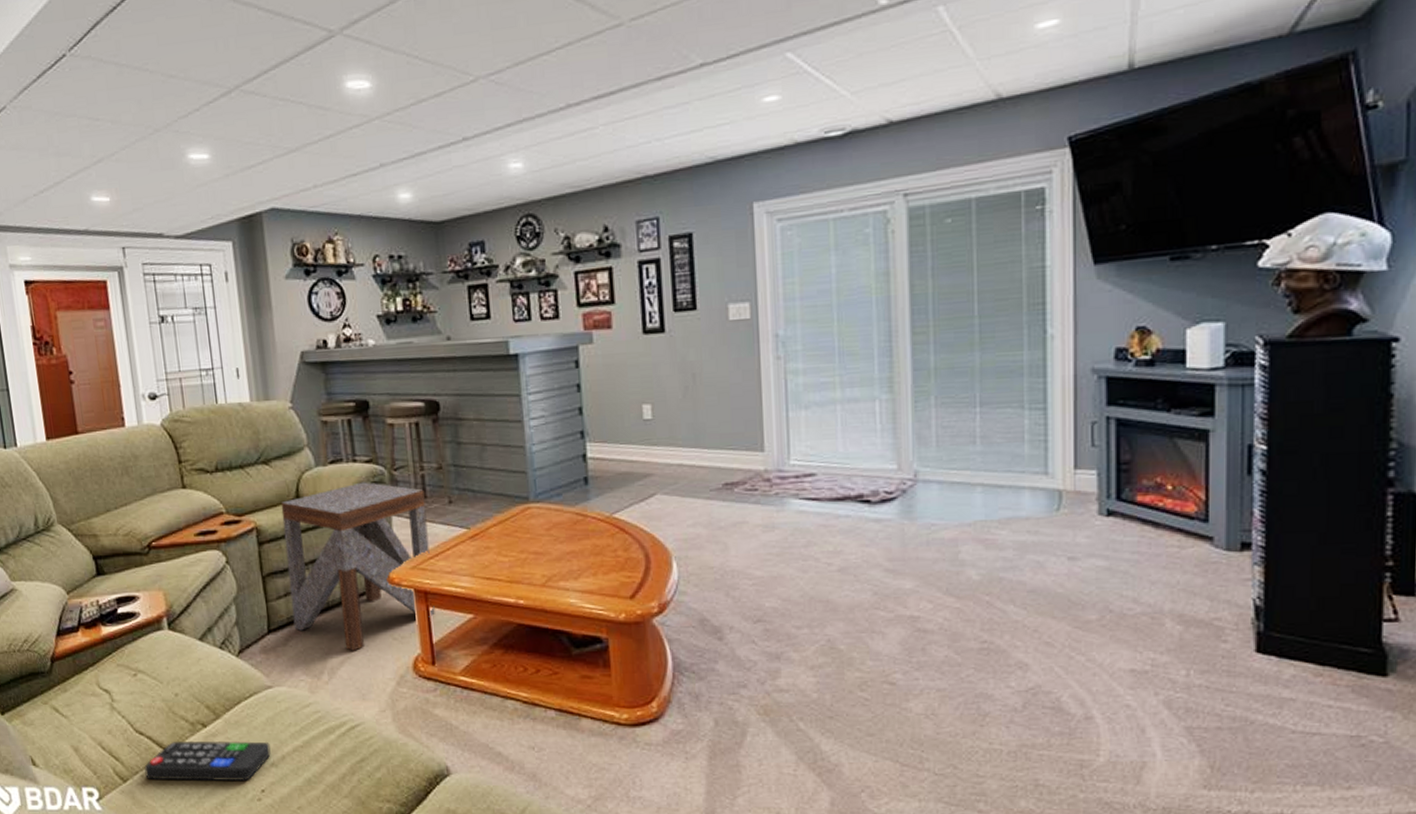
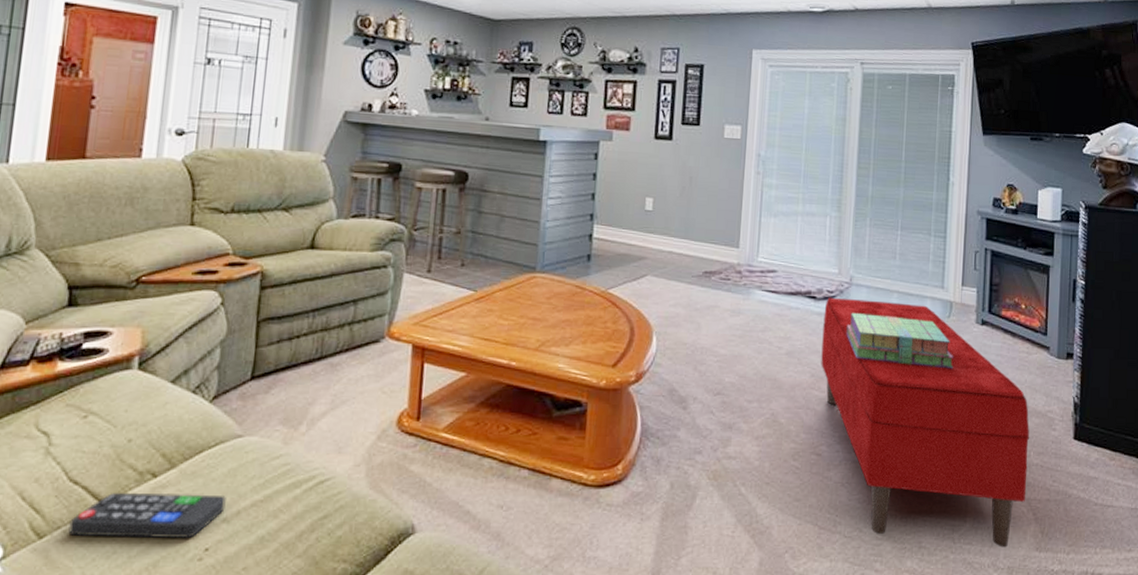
side table: present [281,482,435,651] -> none [280,238,440,403]
bench: none [883,498,1188,785] -> present [821,297,1030,547]
stack of books: none [915,515,1069,575] -> present [846,312,954,369]

